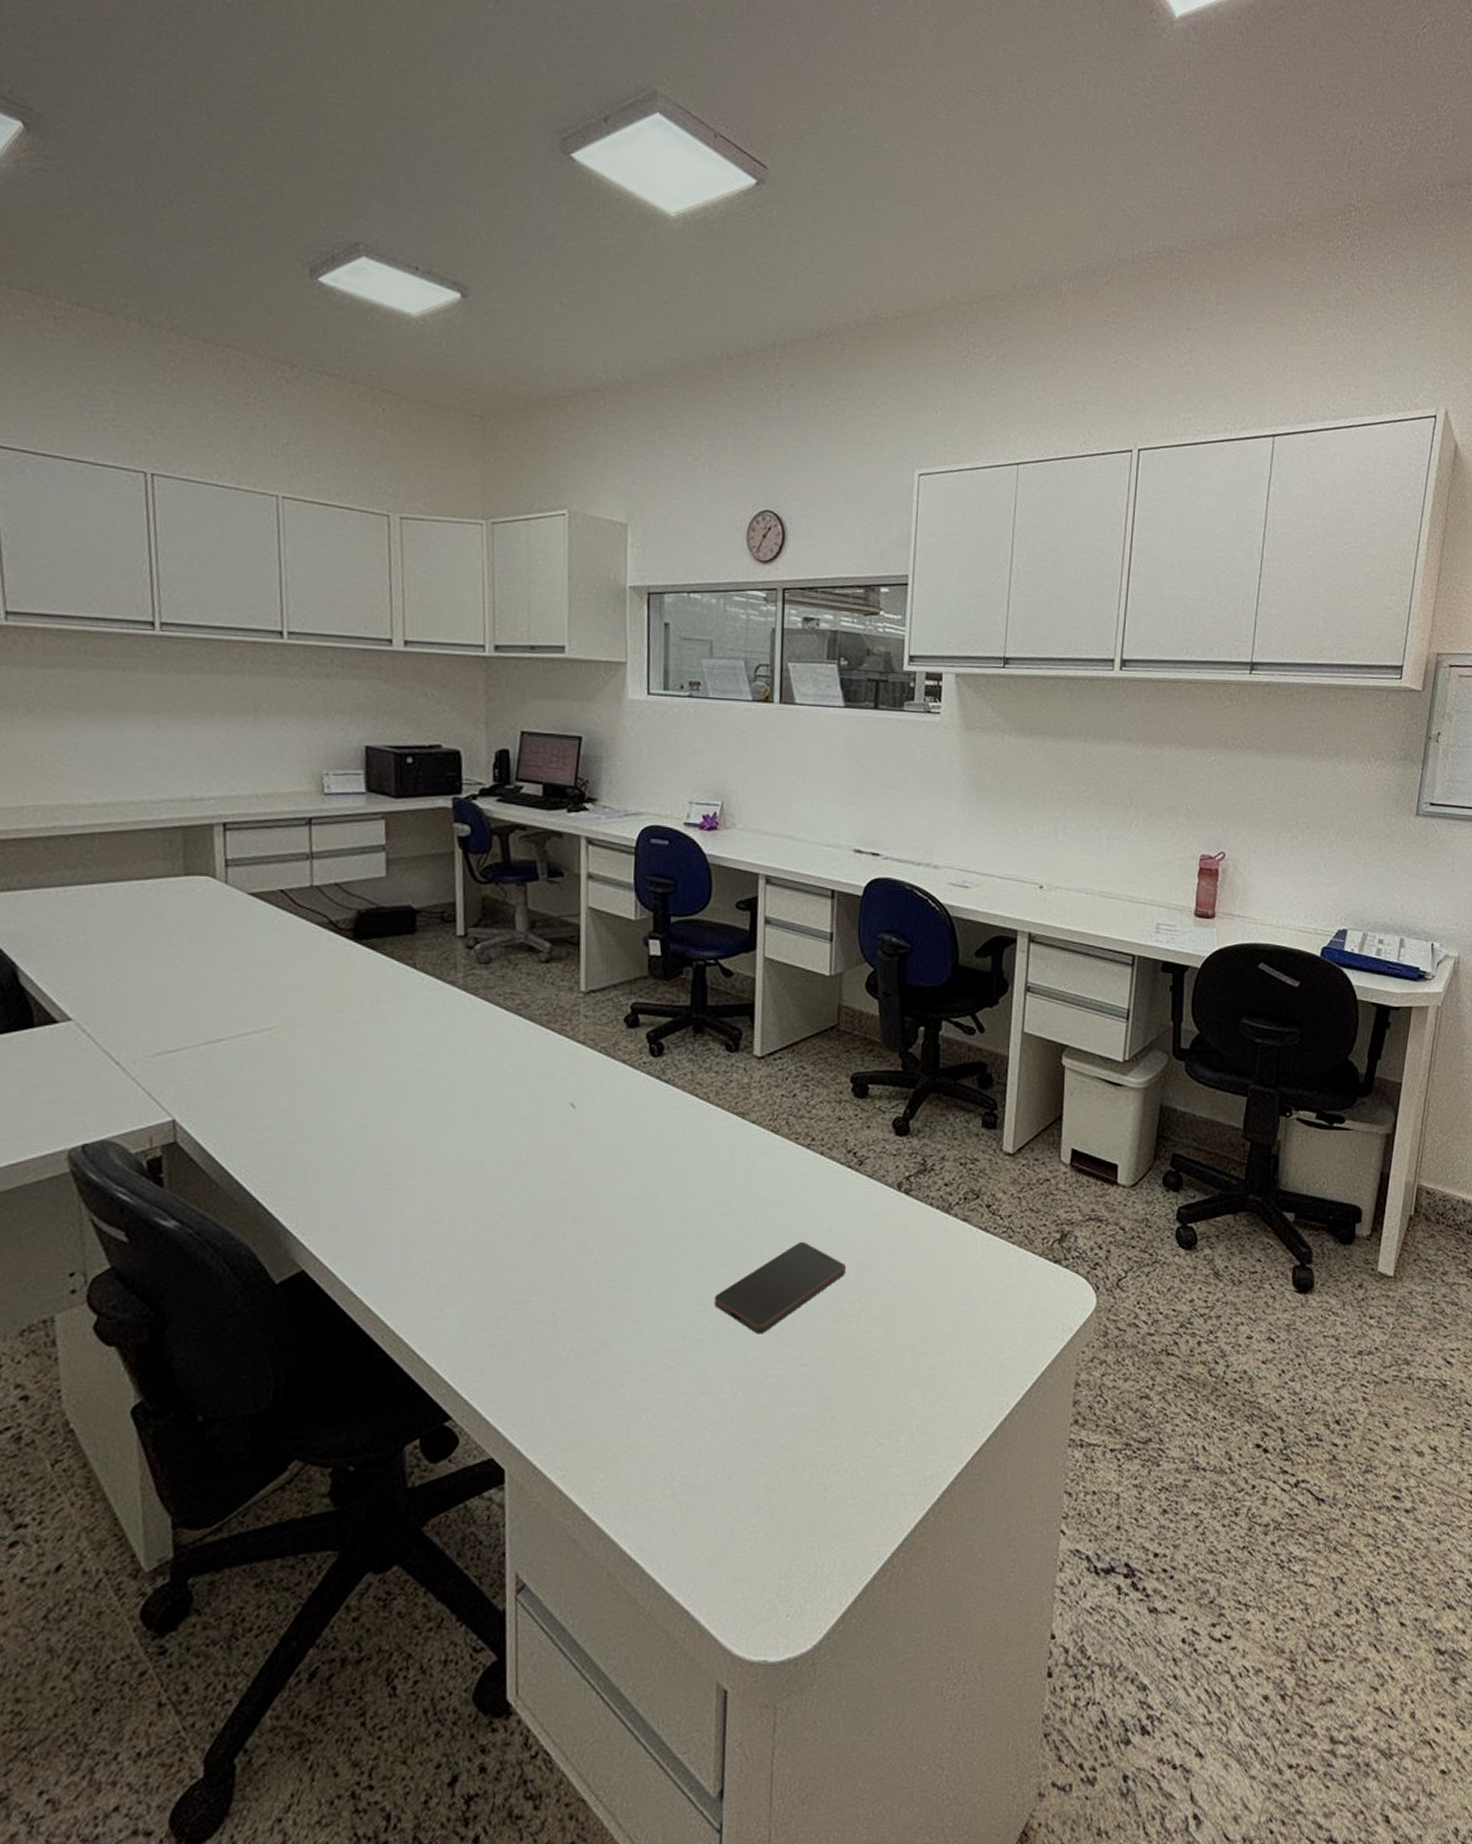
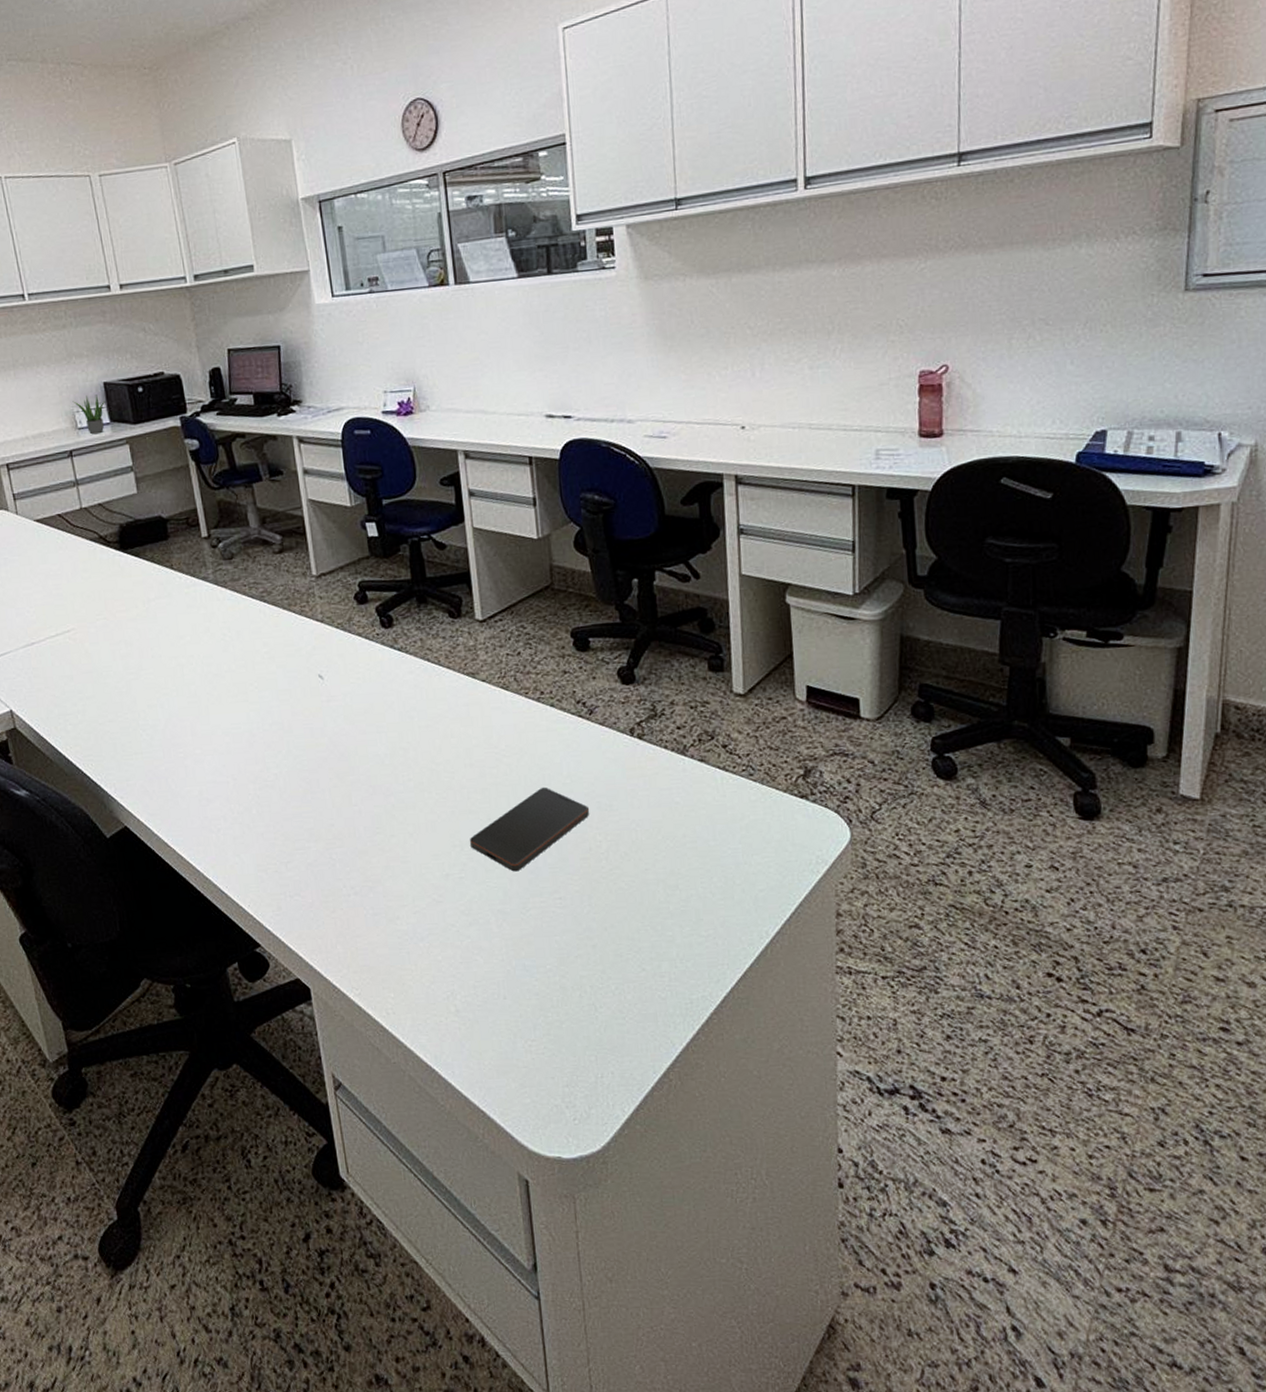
potted plant: none [322,758,365,804] -> present [72,394,106,435]

